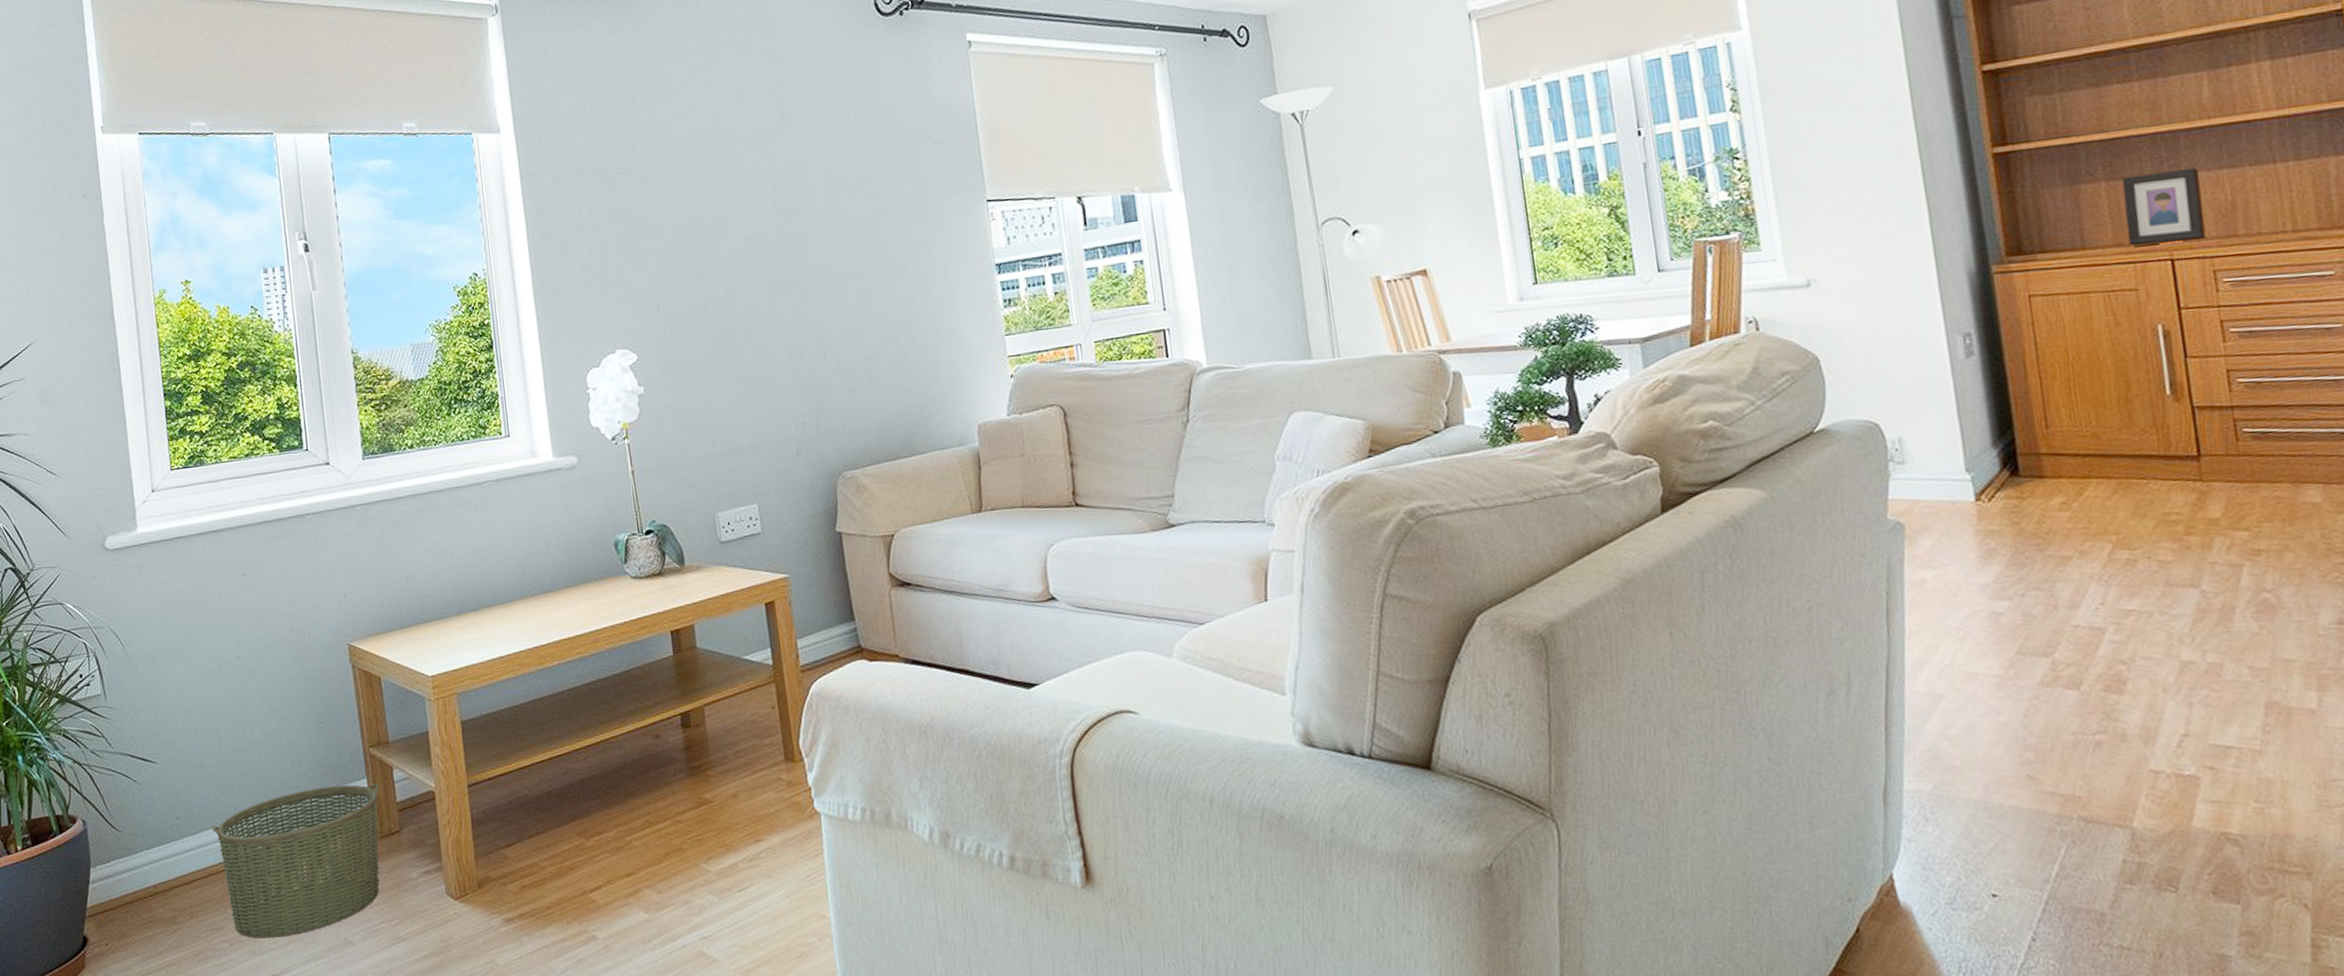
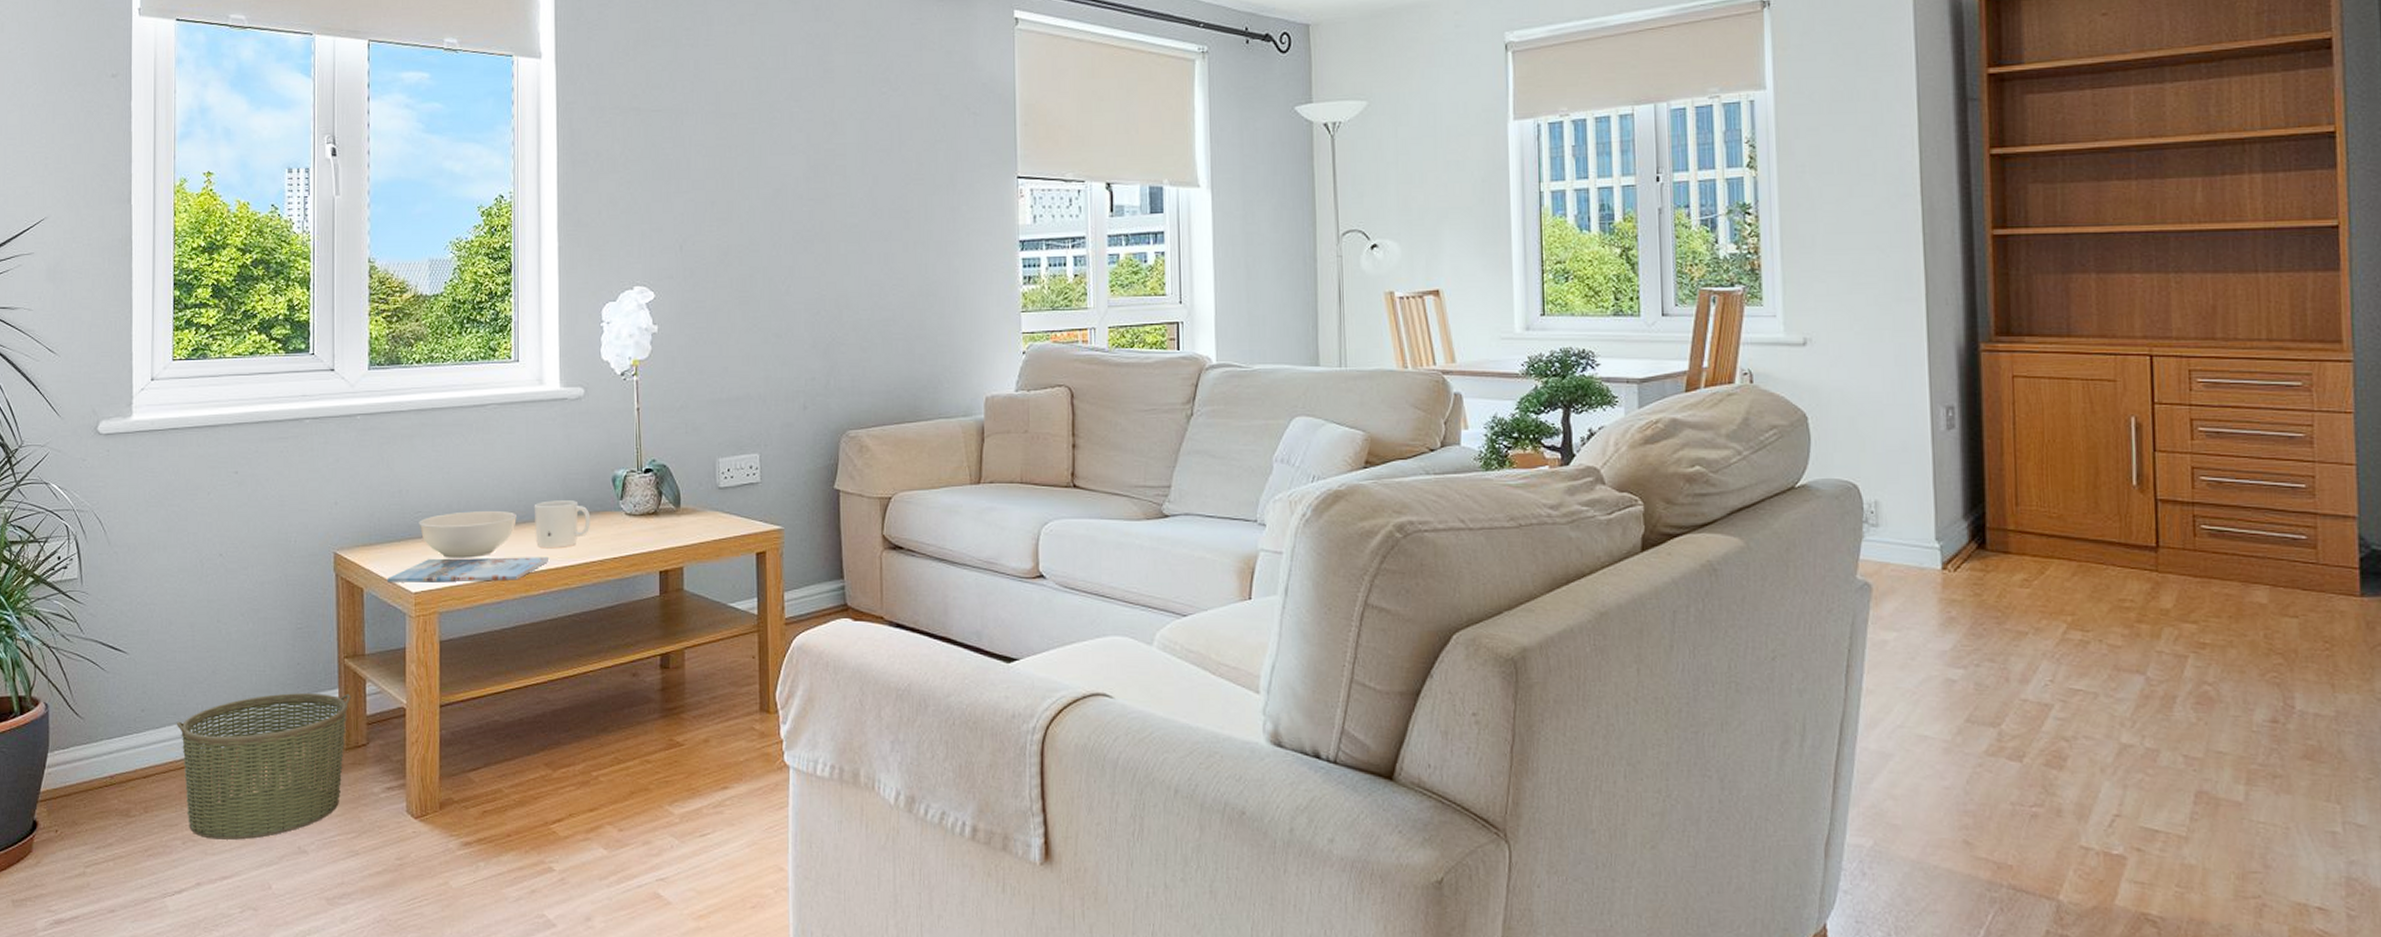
magazine: none [403,628,561,668] -> present [388,557,550,583]
bowl: none [428,586,525,639] -> present [419,511,518,558]
mug: none [539,569,598,620] -> present [534,500,591,549]
picture frame: present [2122,168,2206,246] -> none [2111,269,2186,339]

